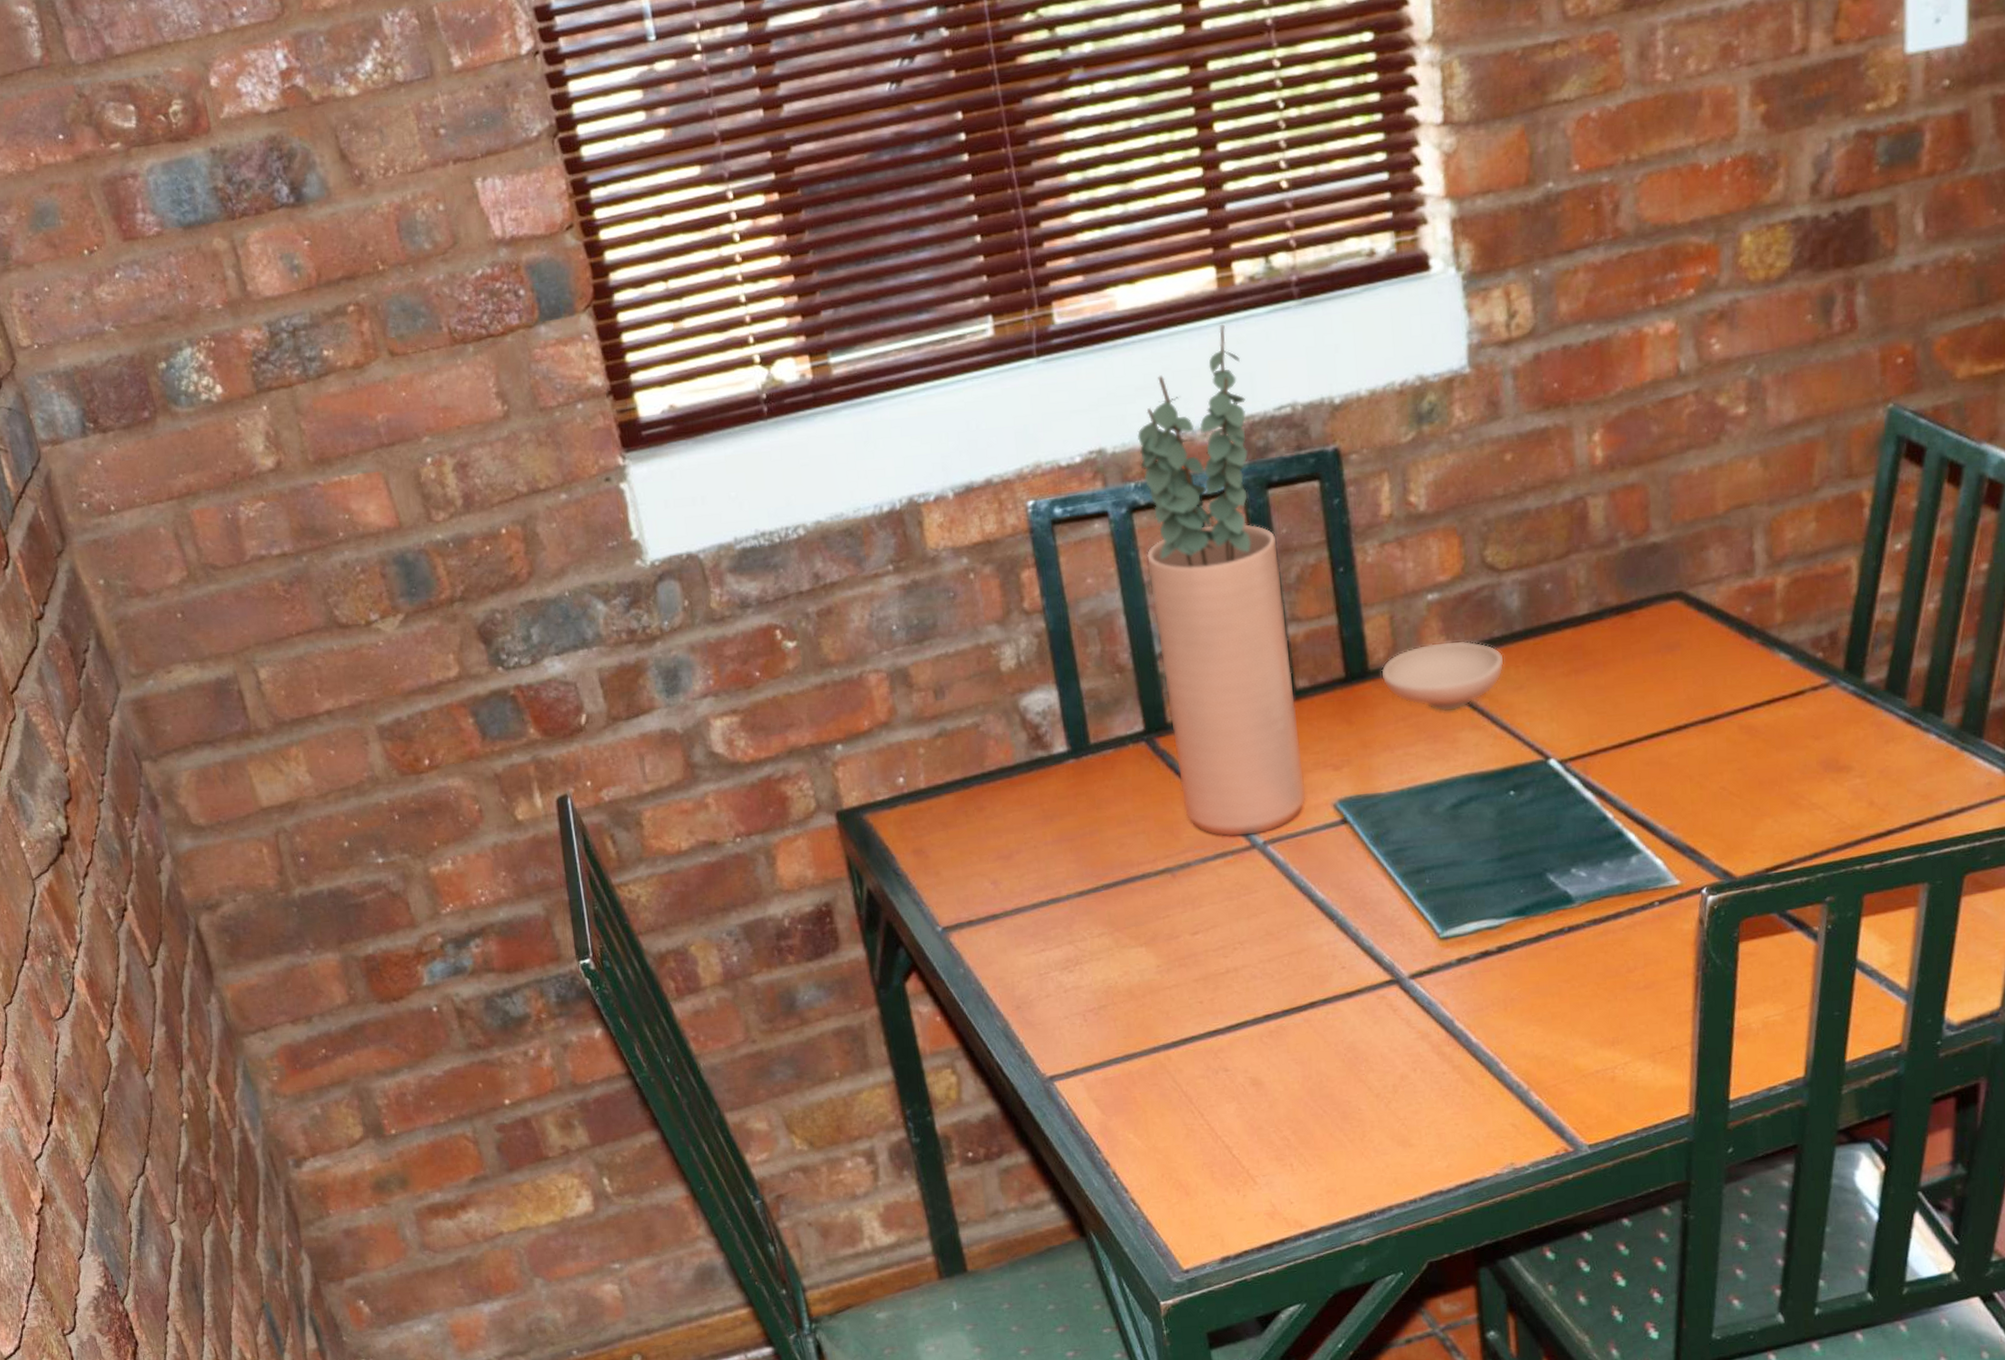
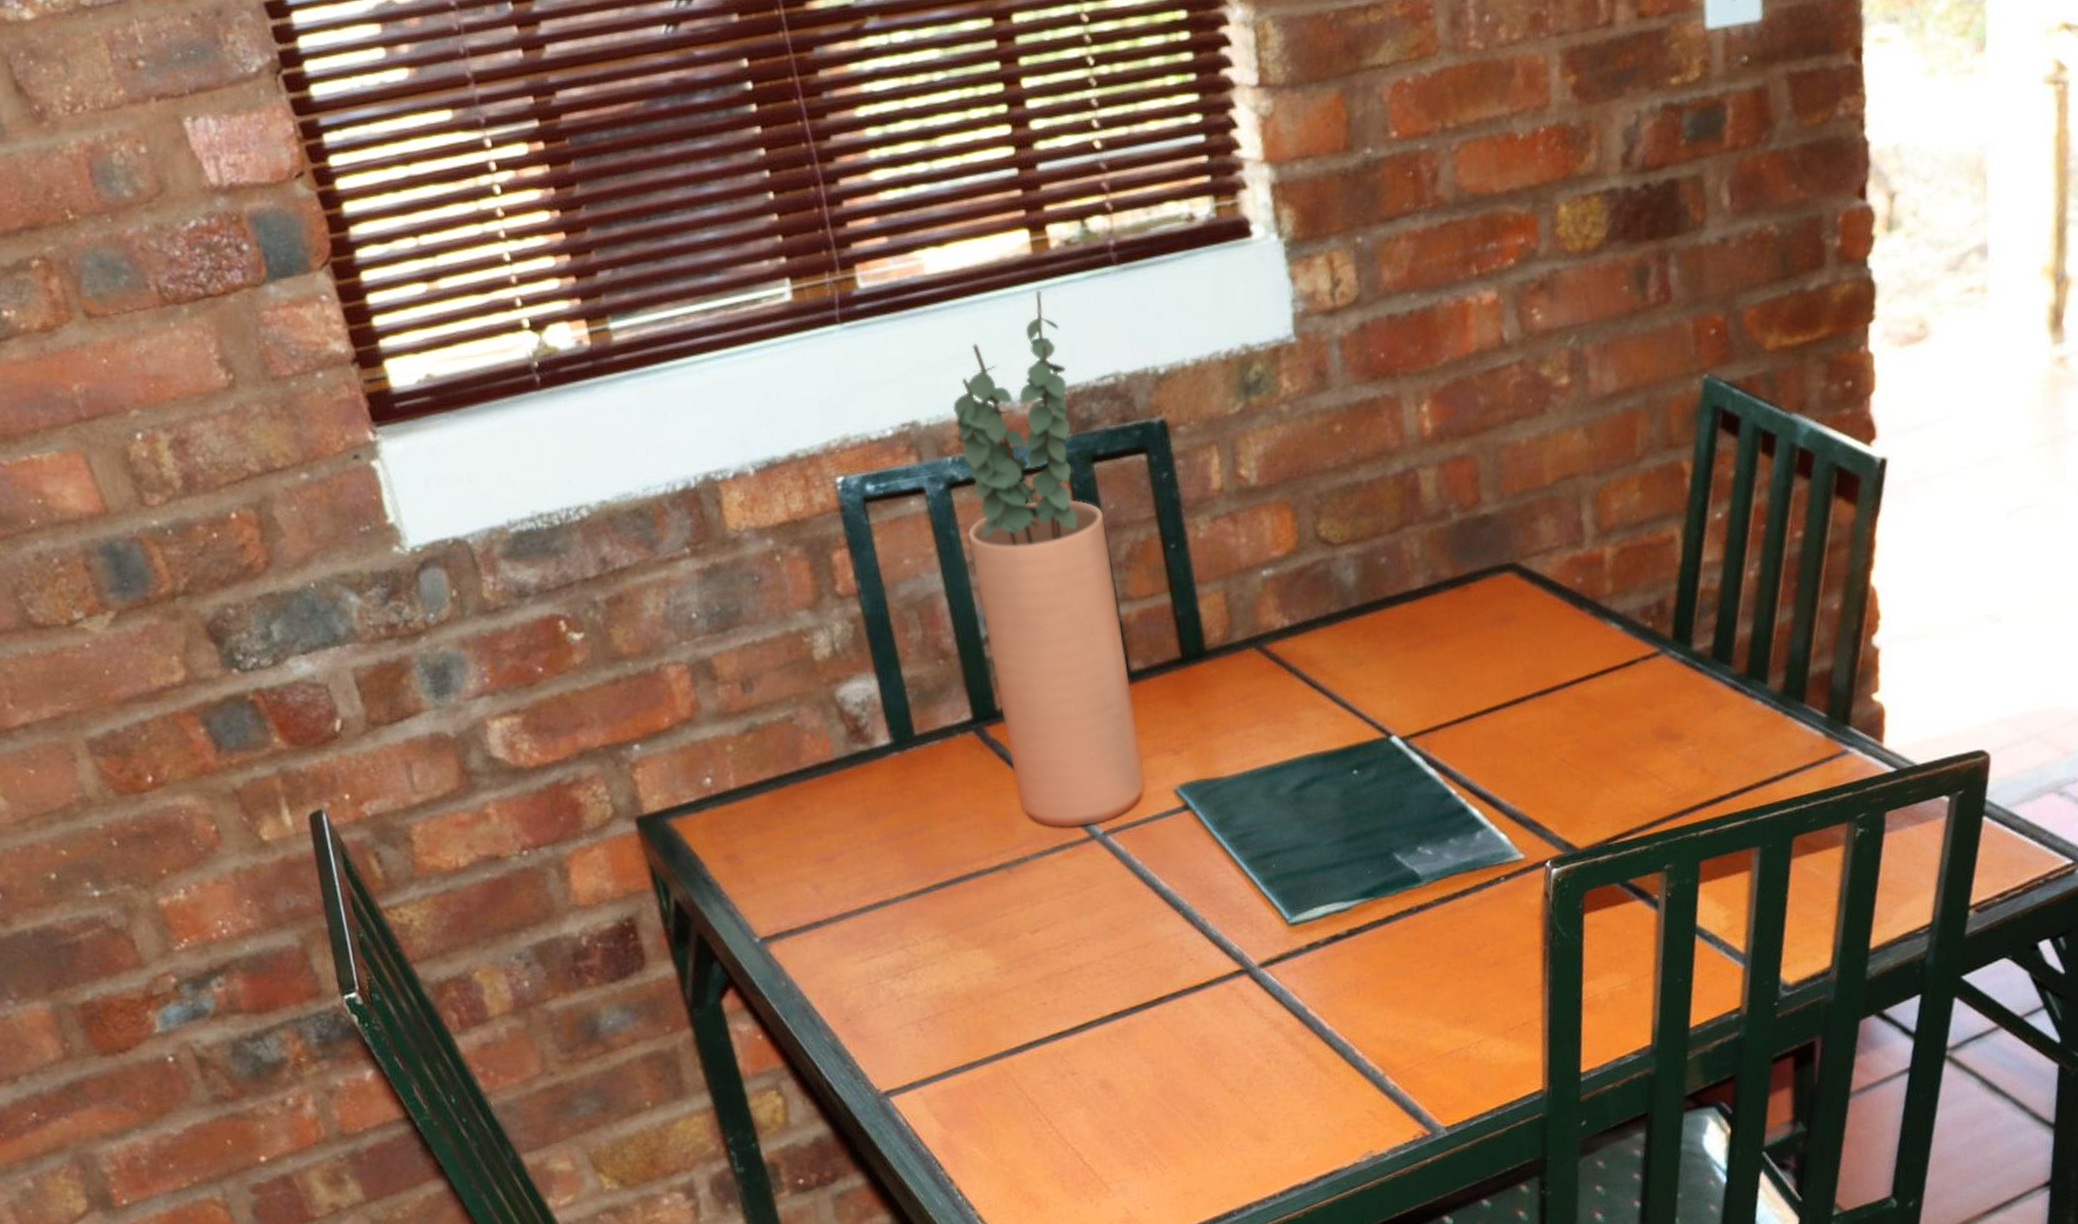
bowl: present [1380,640,1504,712] -> none [1217,617,1343,691]

